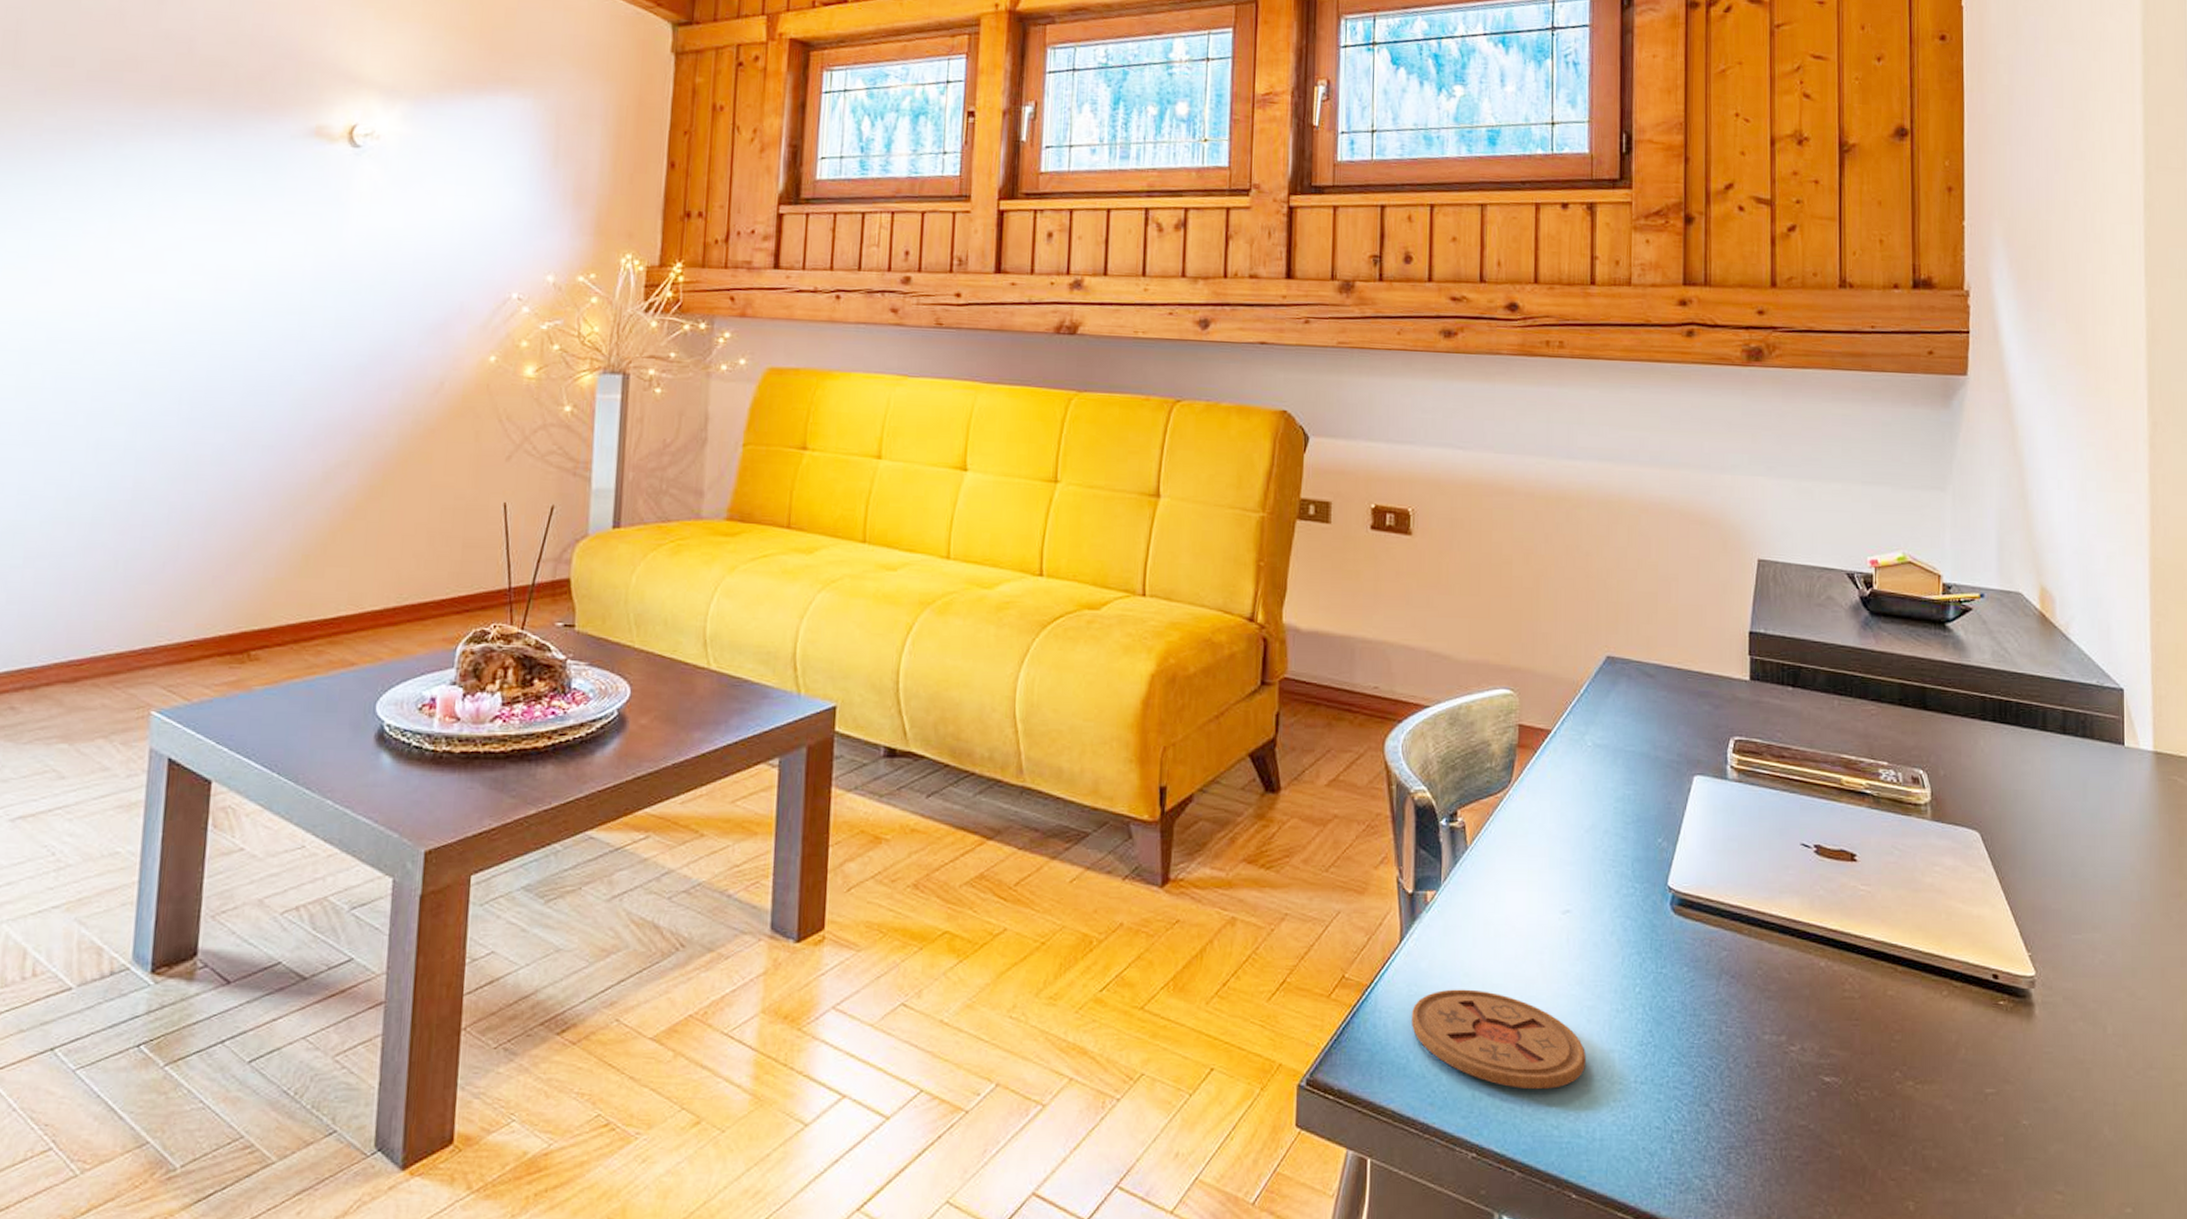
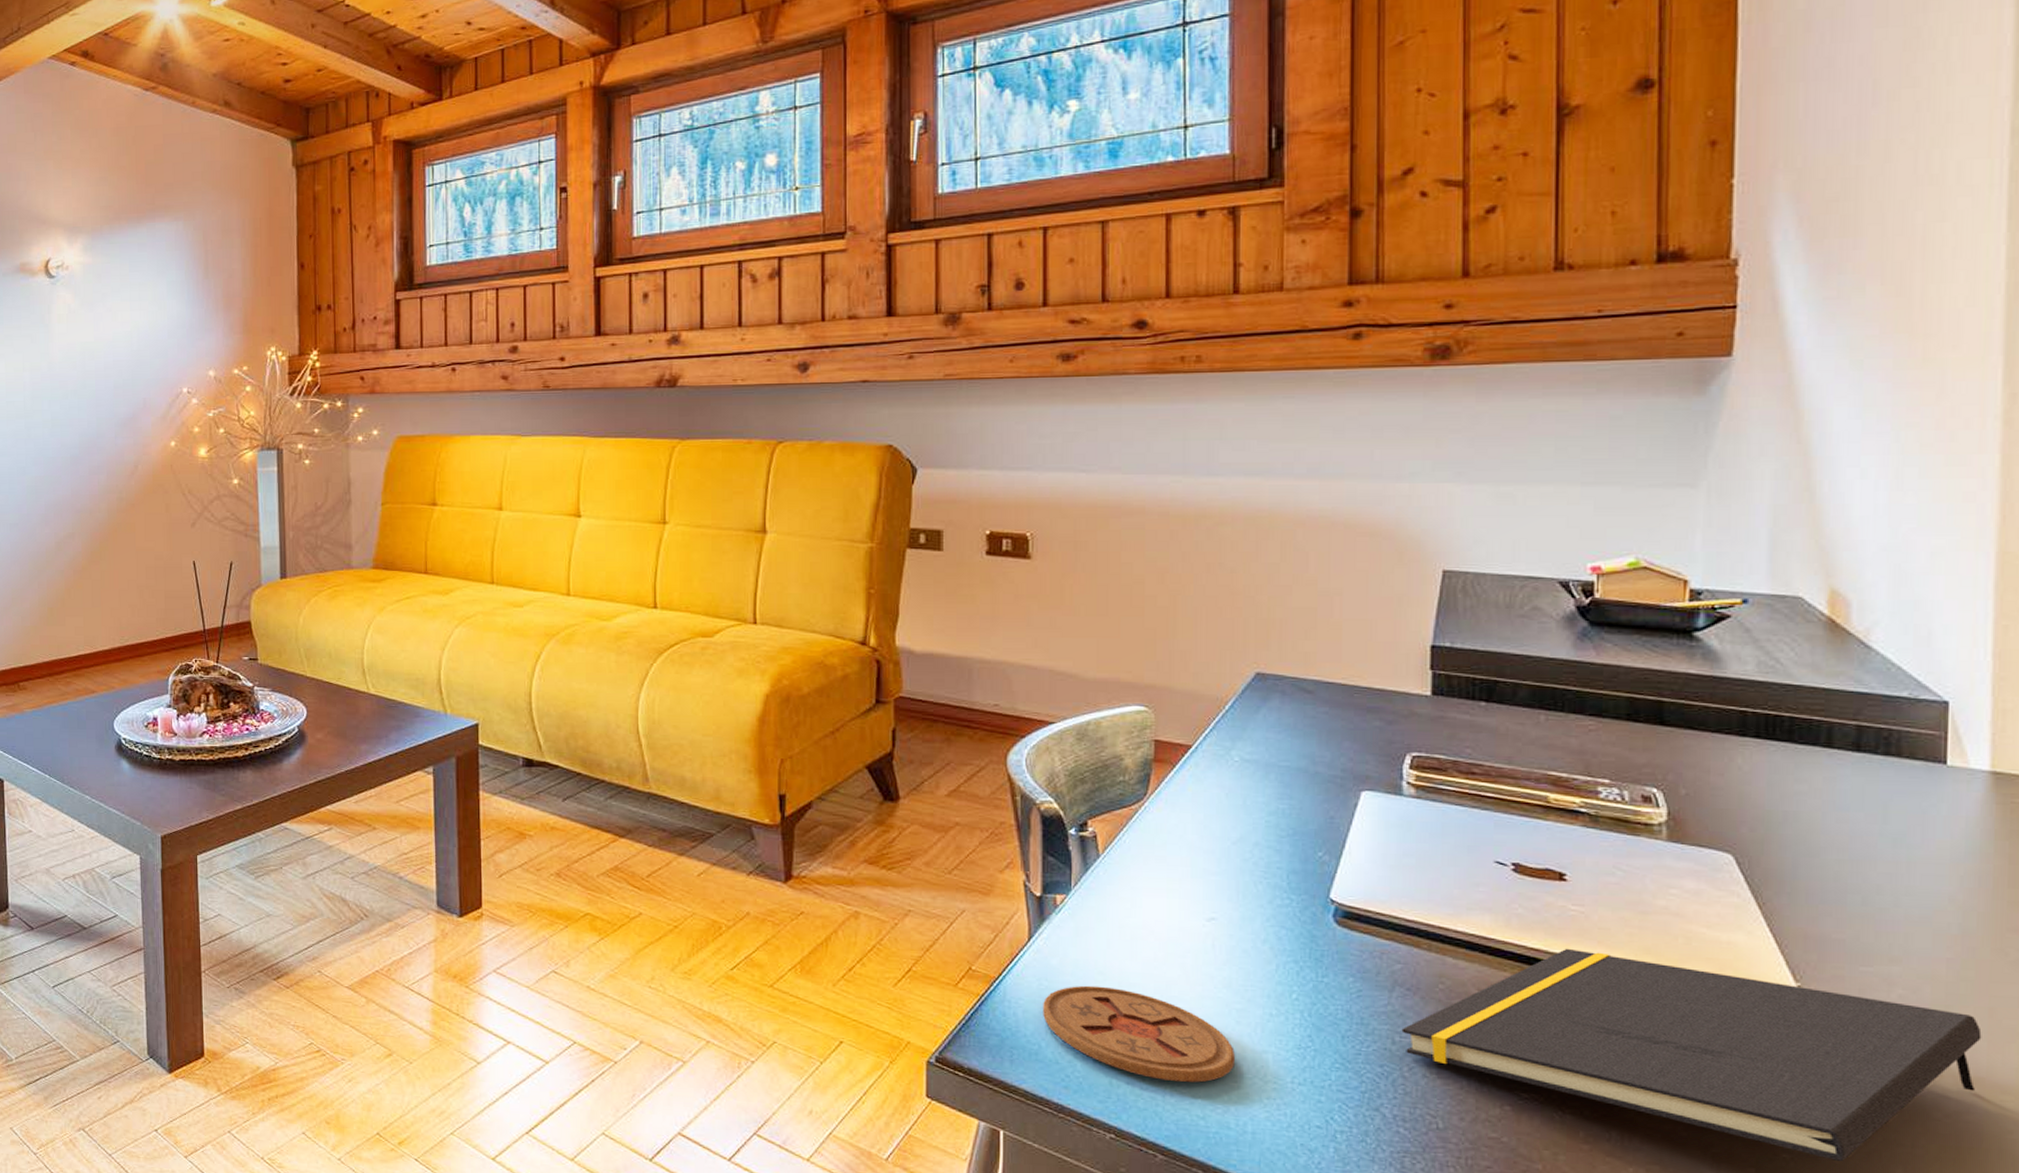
notepad: none [1727,928,2158,1123] -> present [1401,948,1982,1161]

